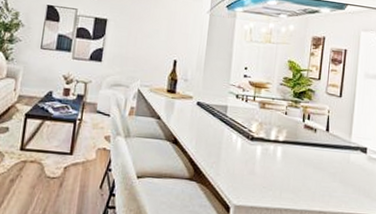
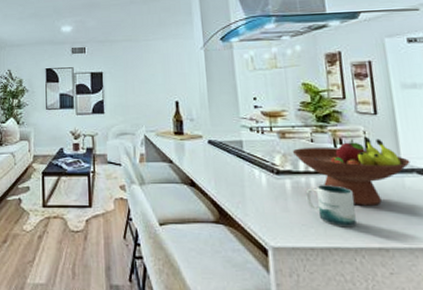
fruit bowl: none [268,116,358,175] -> present [292,137,411,206]
mug: none [271,153,309,193] -> present [305,185,357,228]

